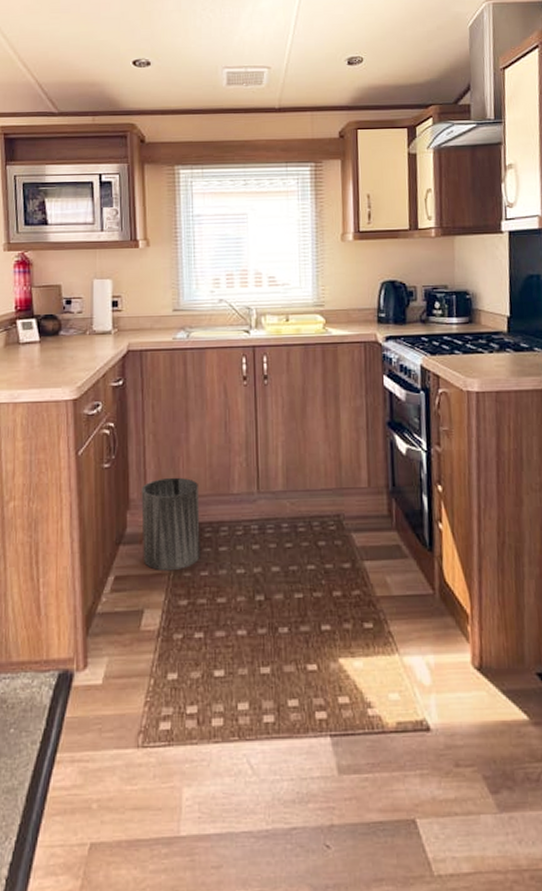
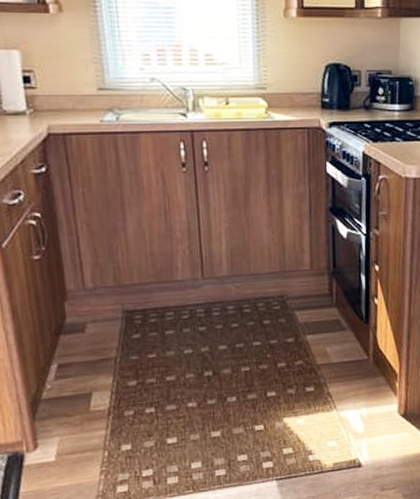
trash can: present [141,477,200,571] -> none [78,266,147,356]

